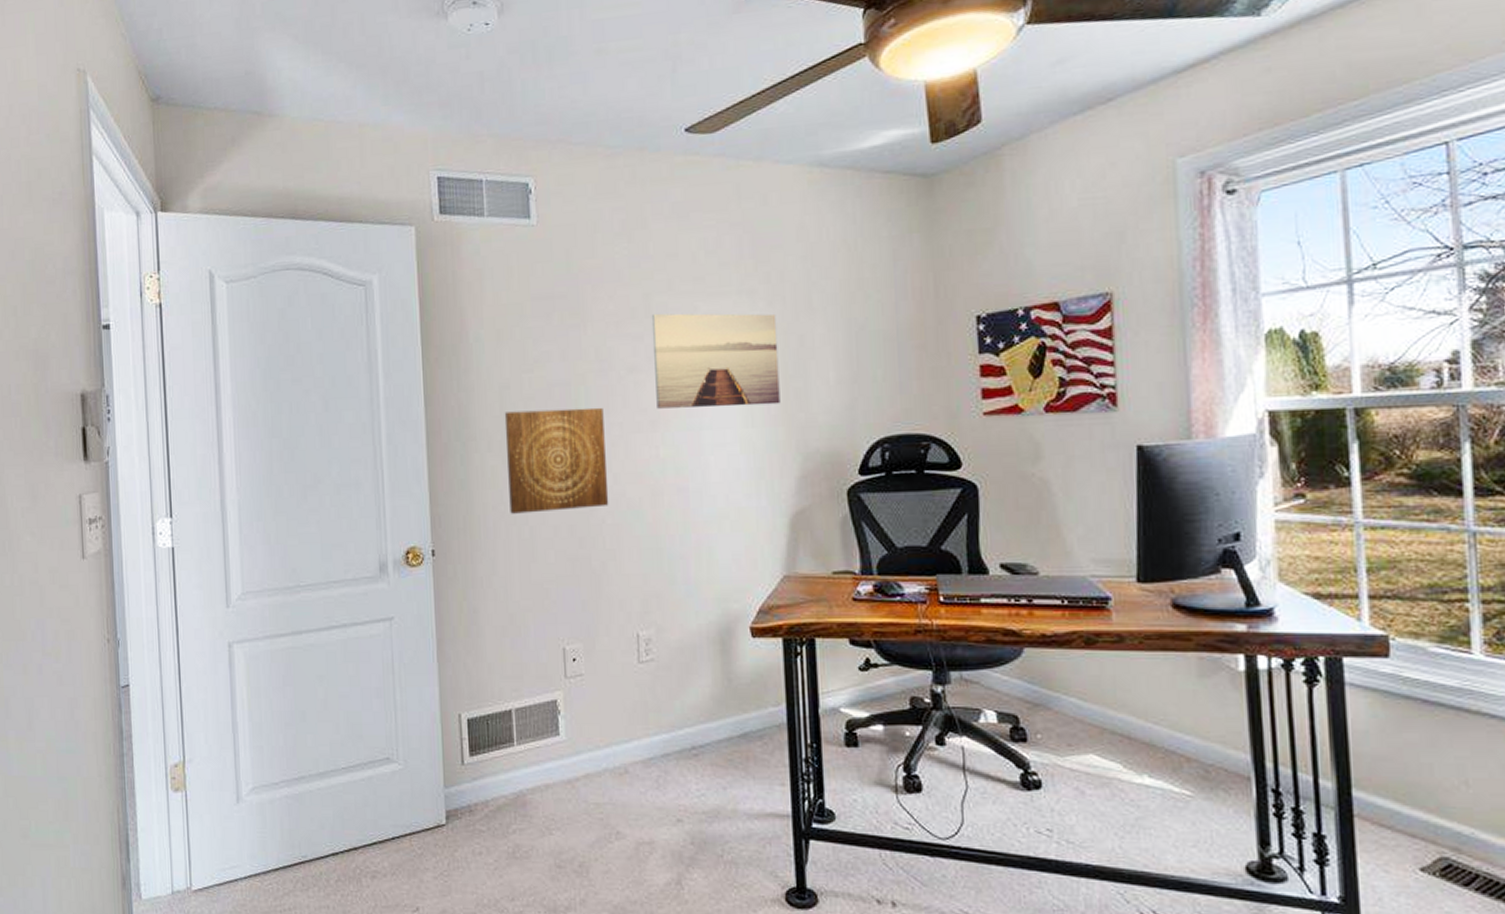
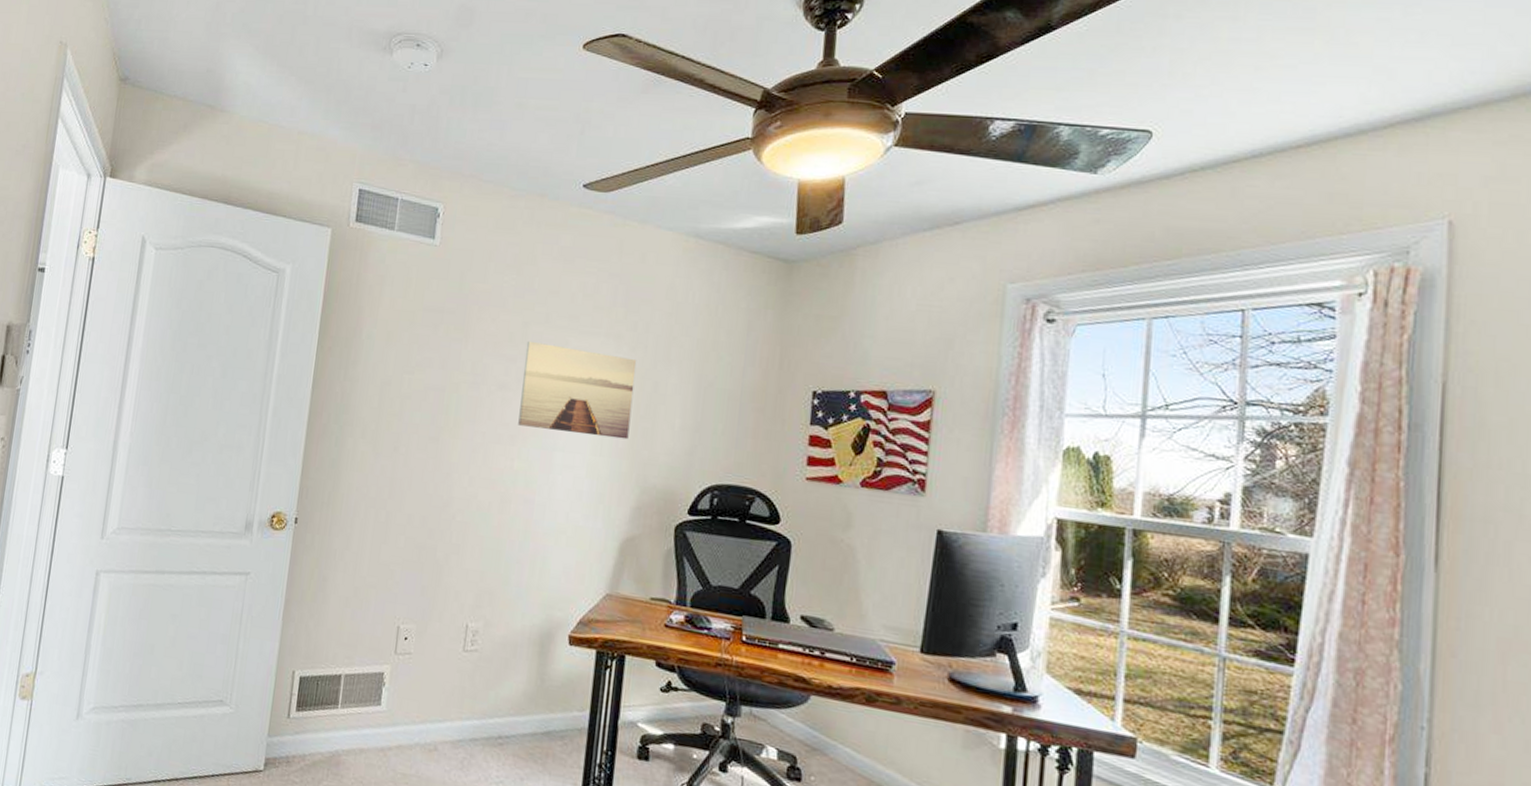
wall art: present [504,407,609,514] -> none [371,405,470,505]

